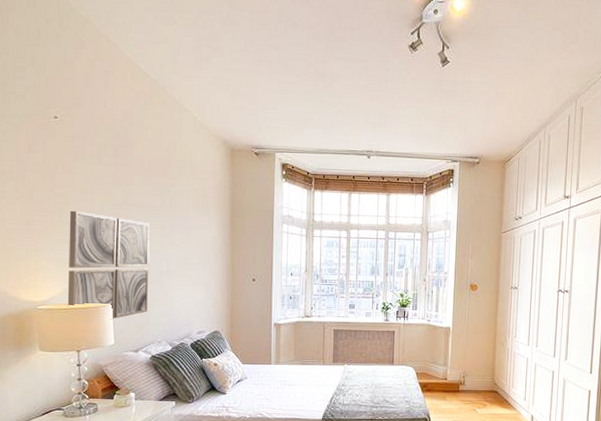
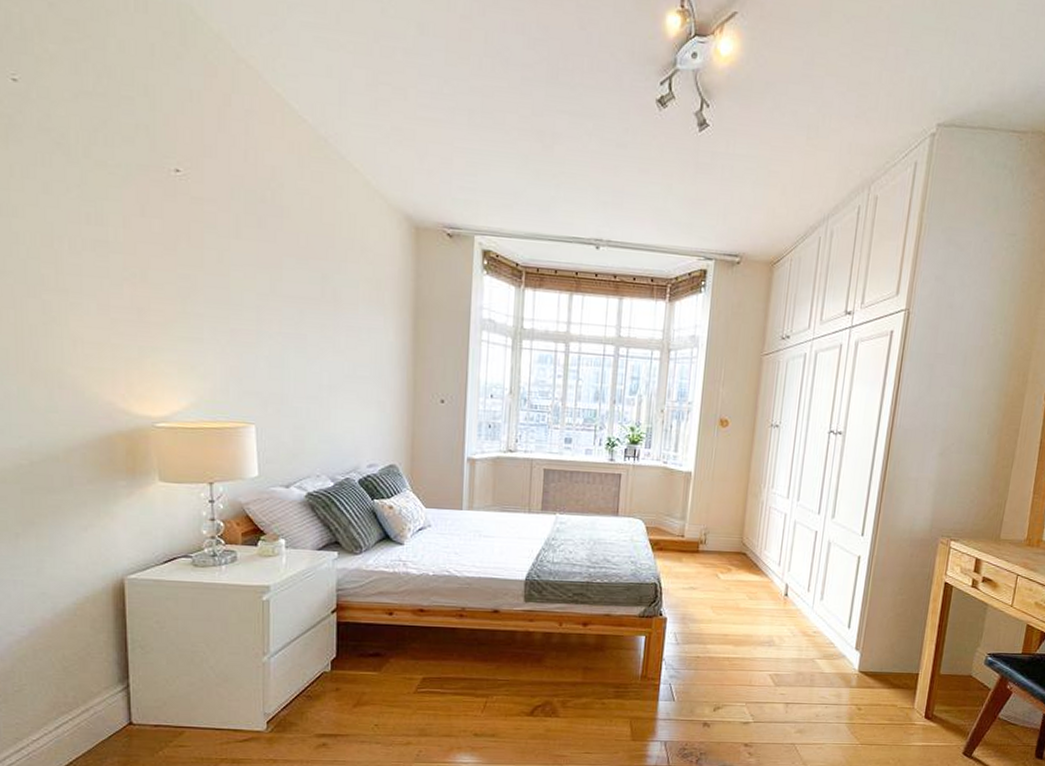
wall art: present [67,210,150,320] -> none [195,298,306,445]

